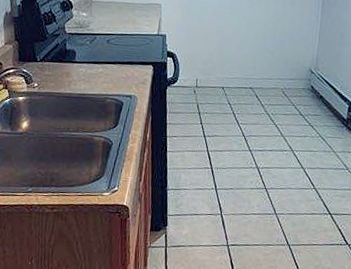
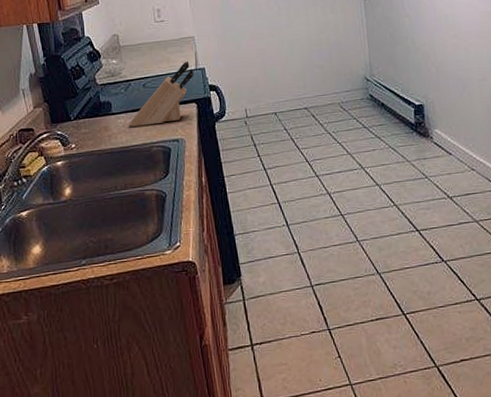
knife block: none [88,25,156,79] -> present [128,60,194,127]

